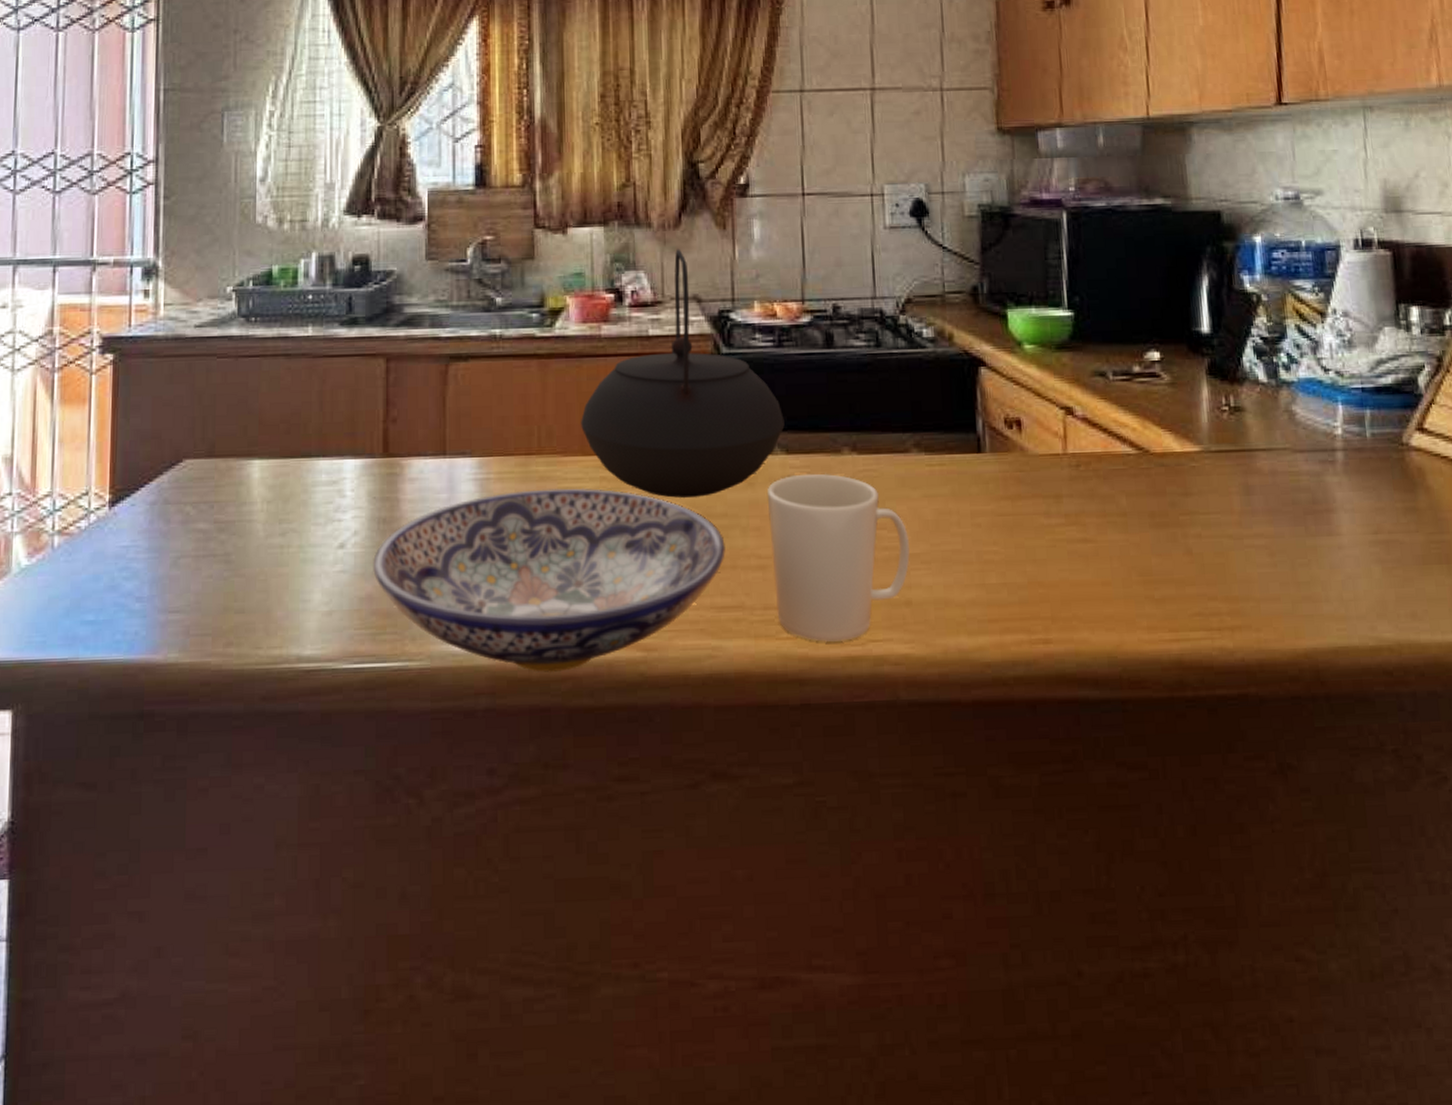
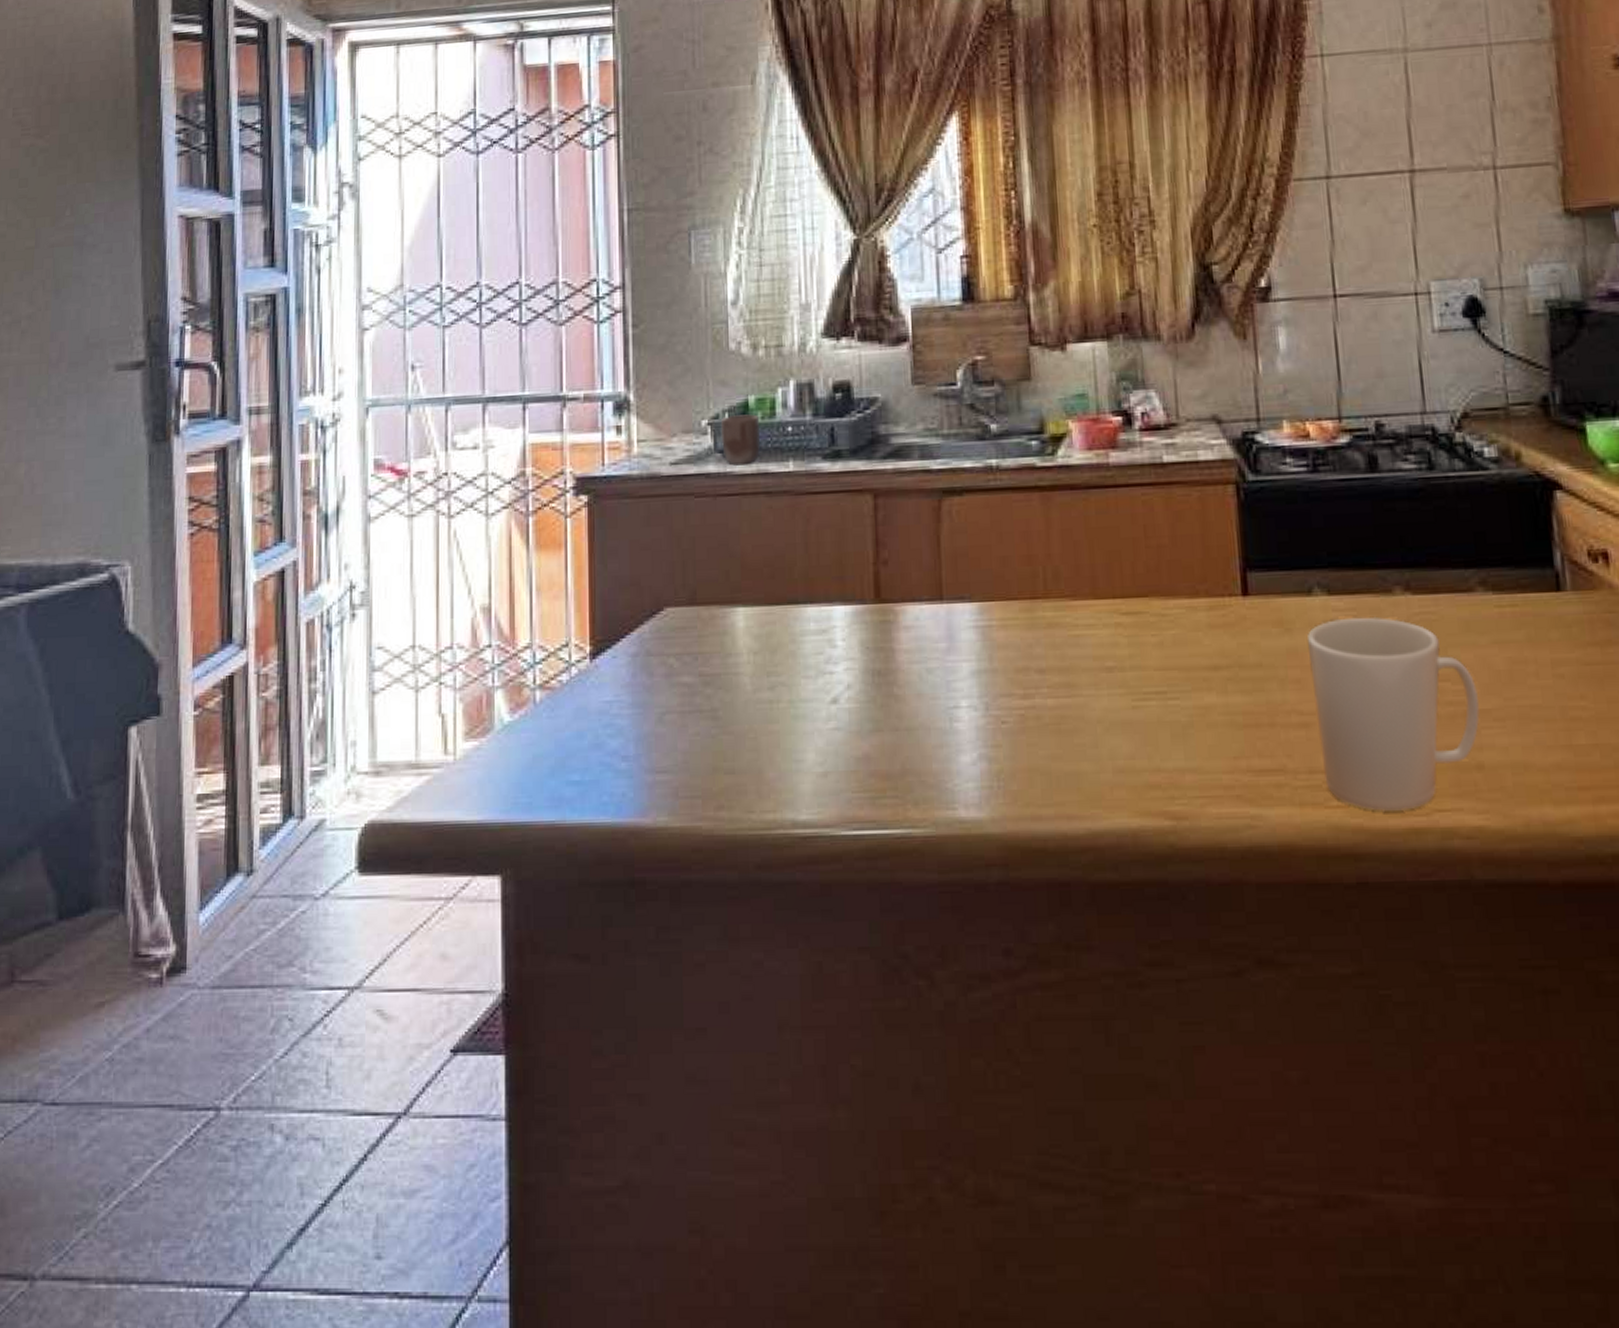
cup: none [244,283,281,330] -> present [720,414,760,466]
bowl: present [373,488,725,673] -> none [869,635,1262,843]
teapot: present [581,249,785,498] -> none [1090,363,1324,646]

